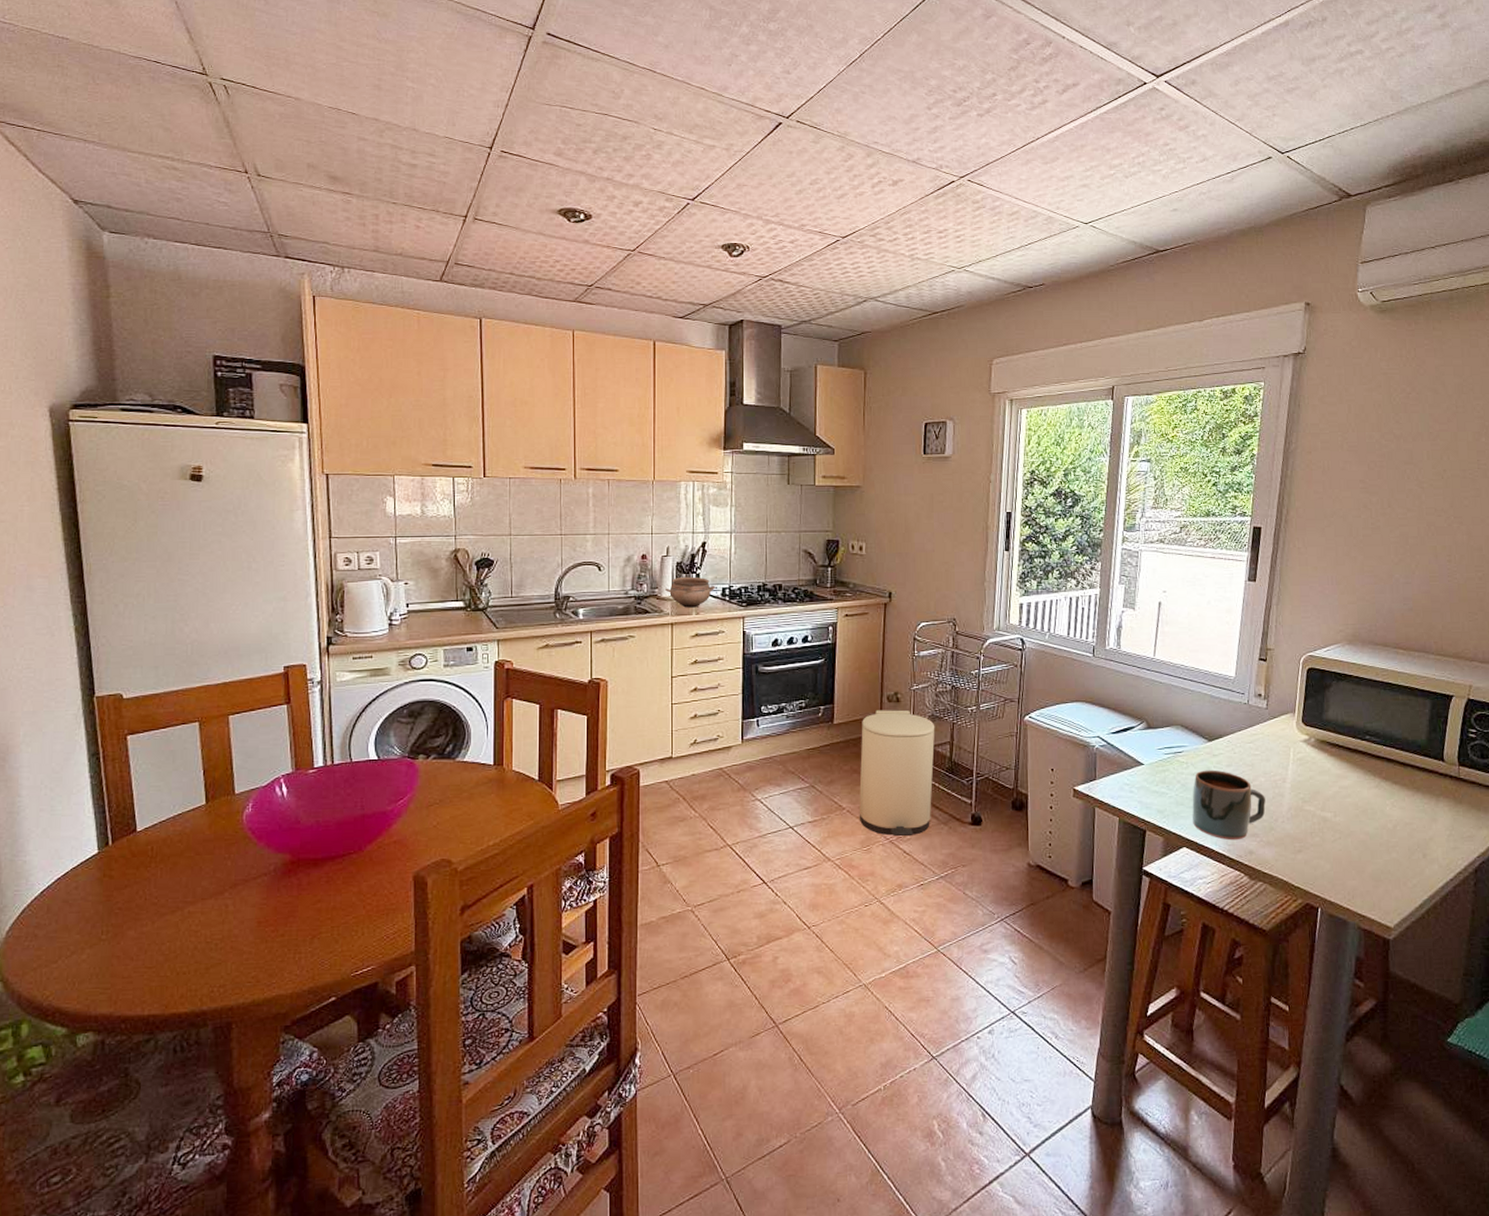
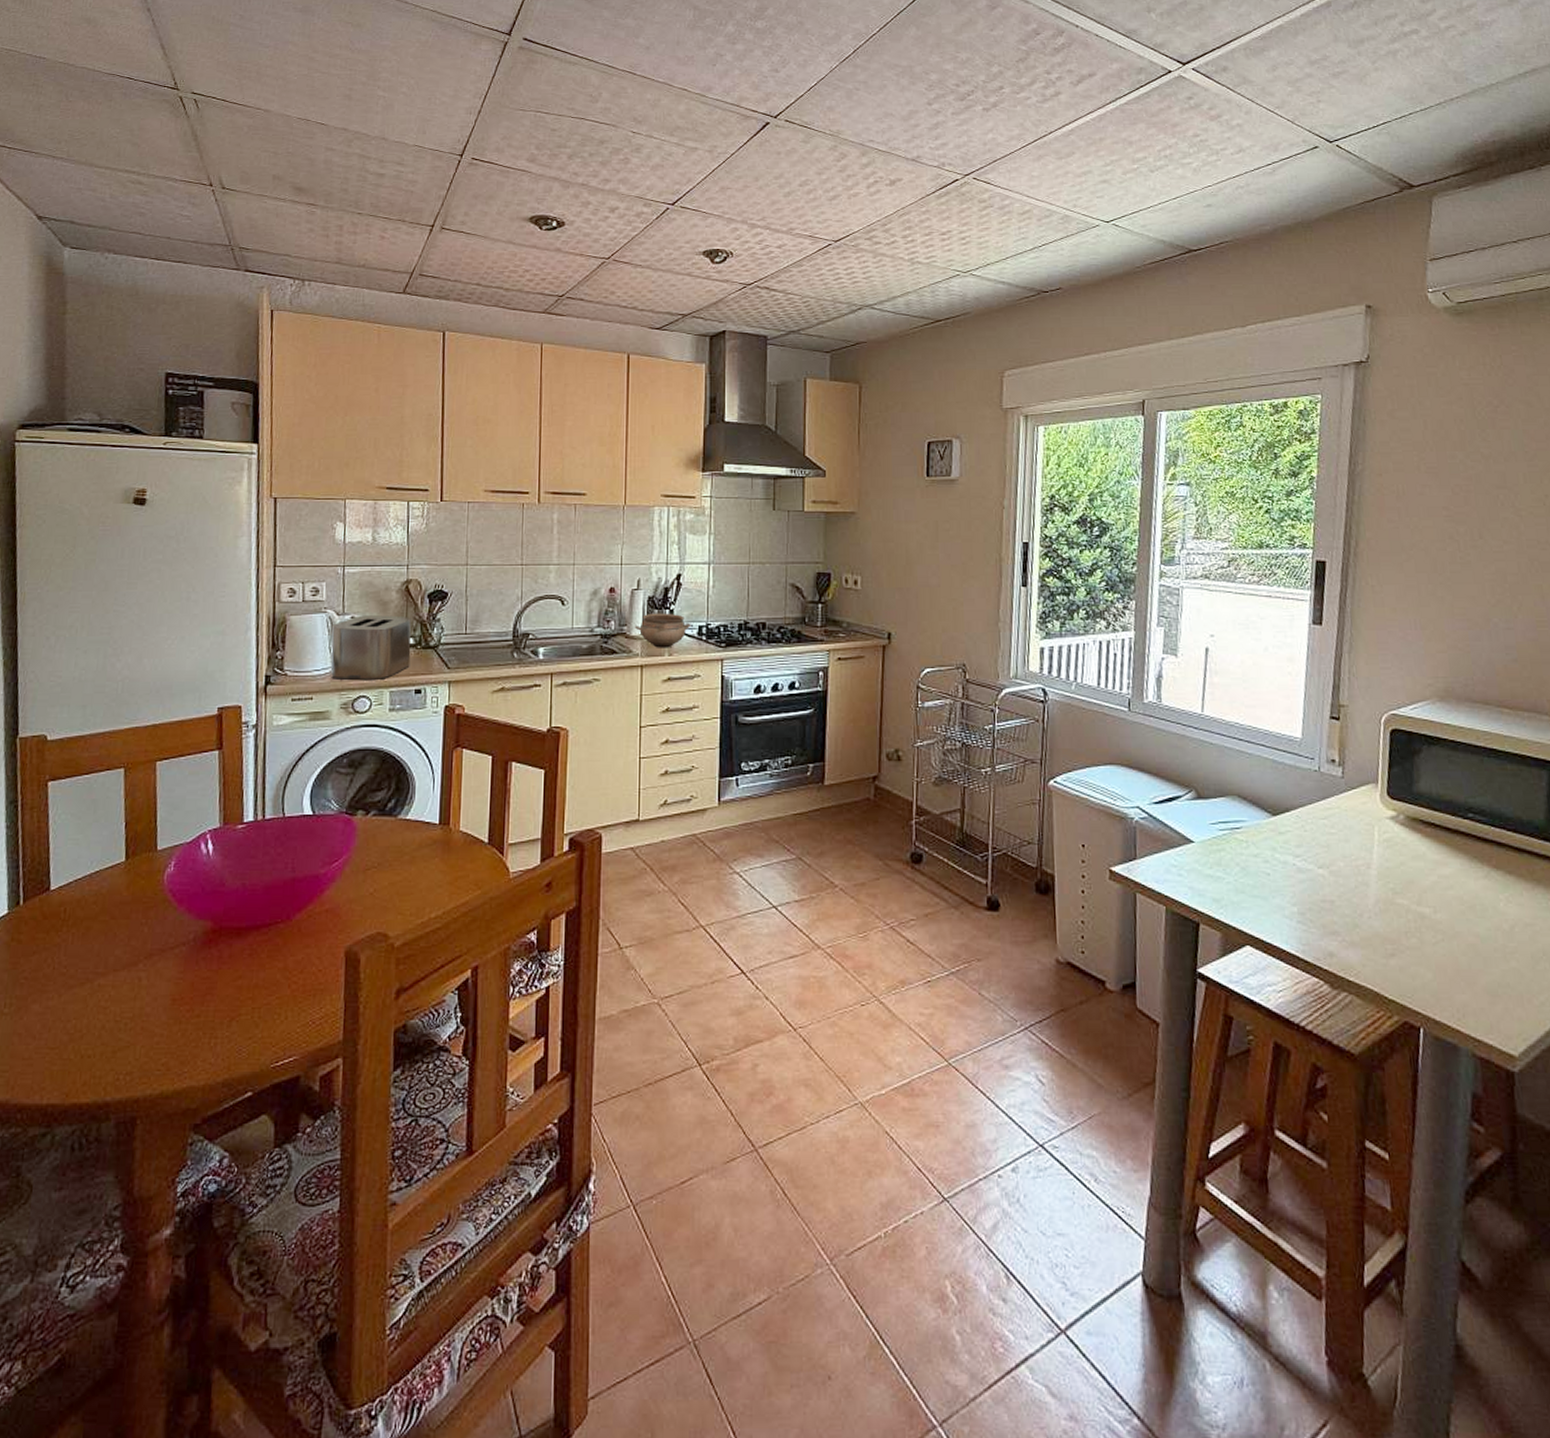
toaster: none [386,581,462,641] -> present [330,615,411,681]
pedal bin: present [858,710,935,837] -> none [853,770,943,922]
mug: present [1192,770,1266,841] -> none [1254,850,1347,939]

